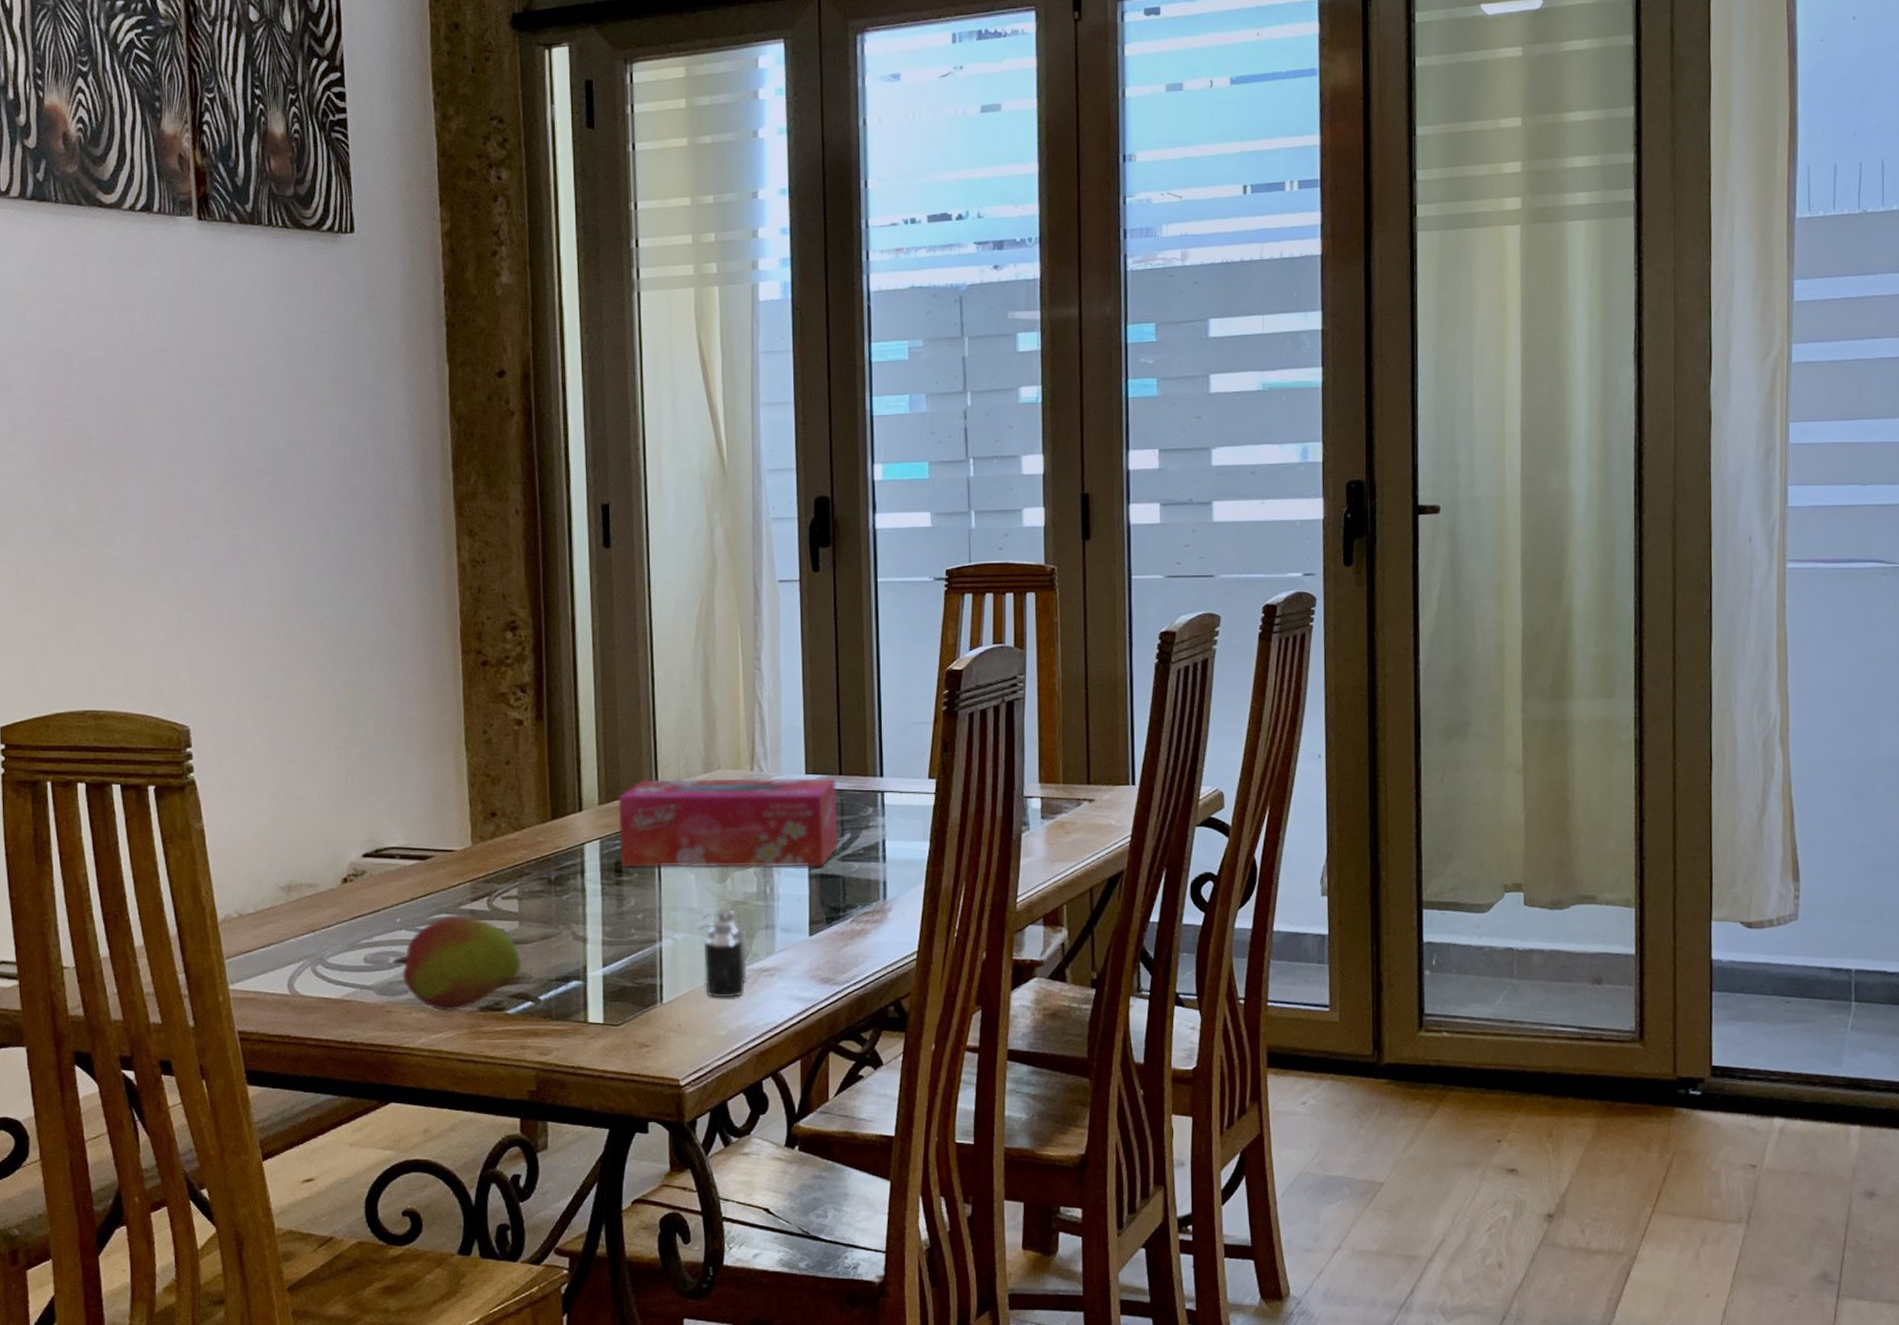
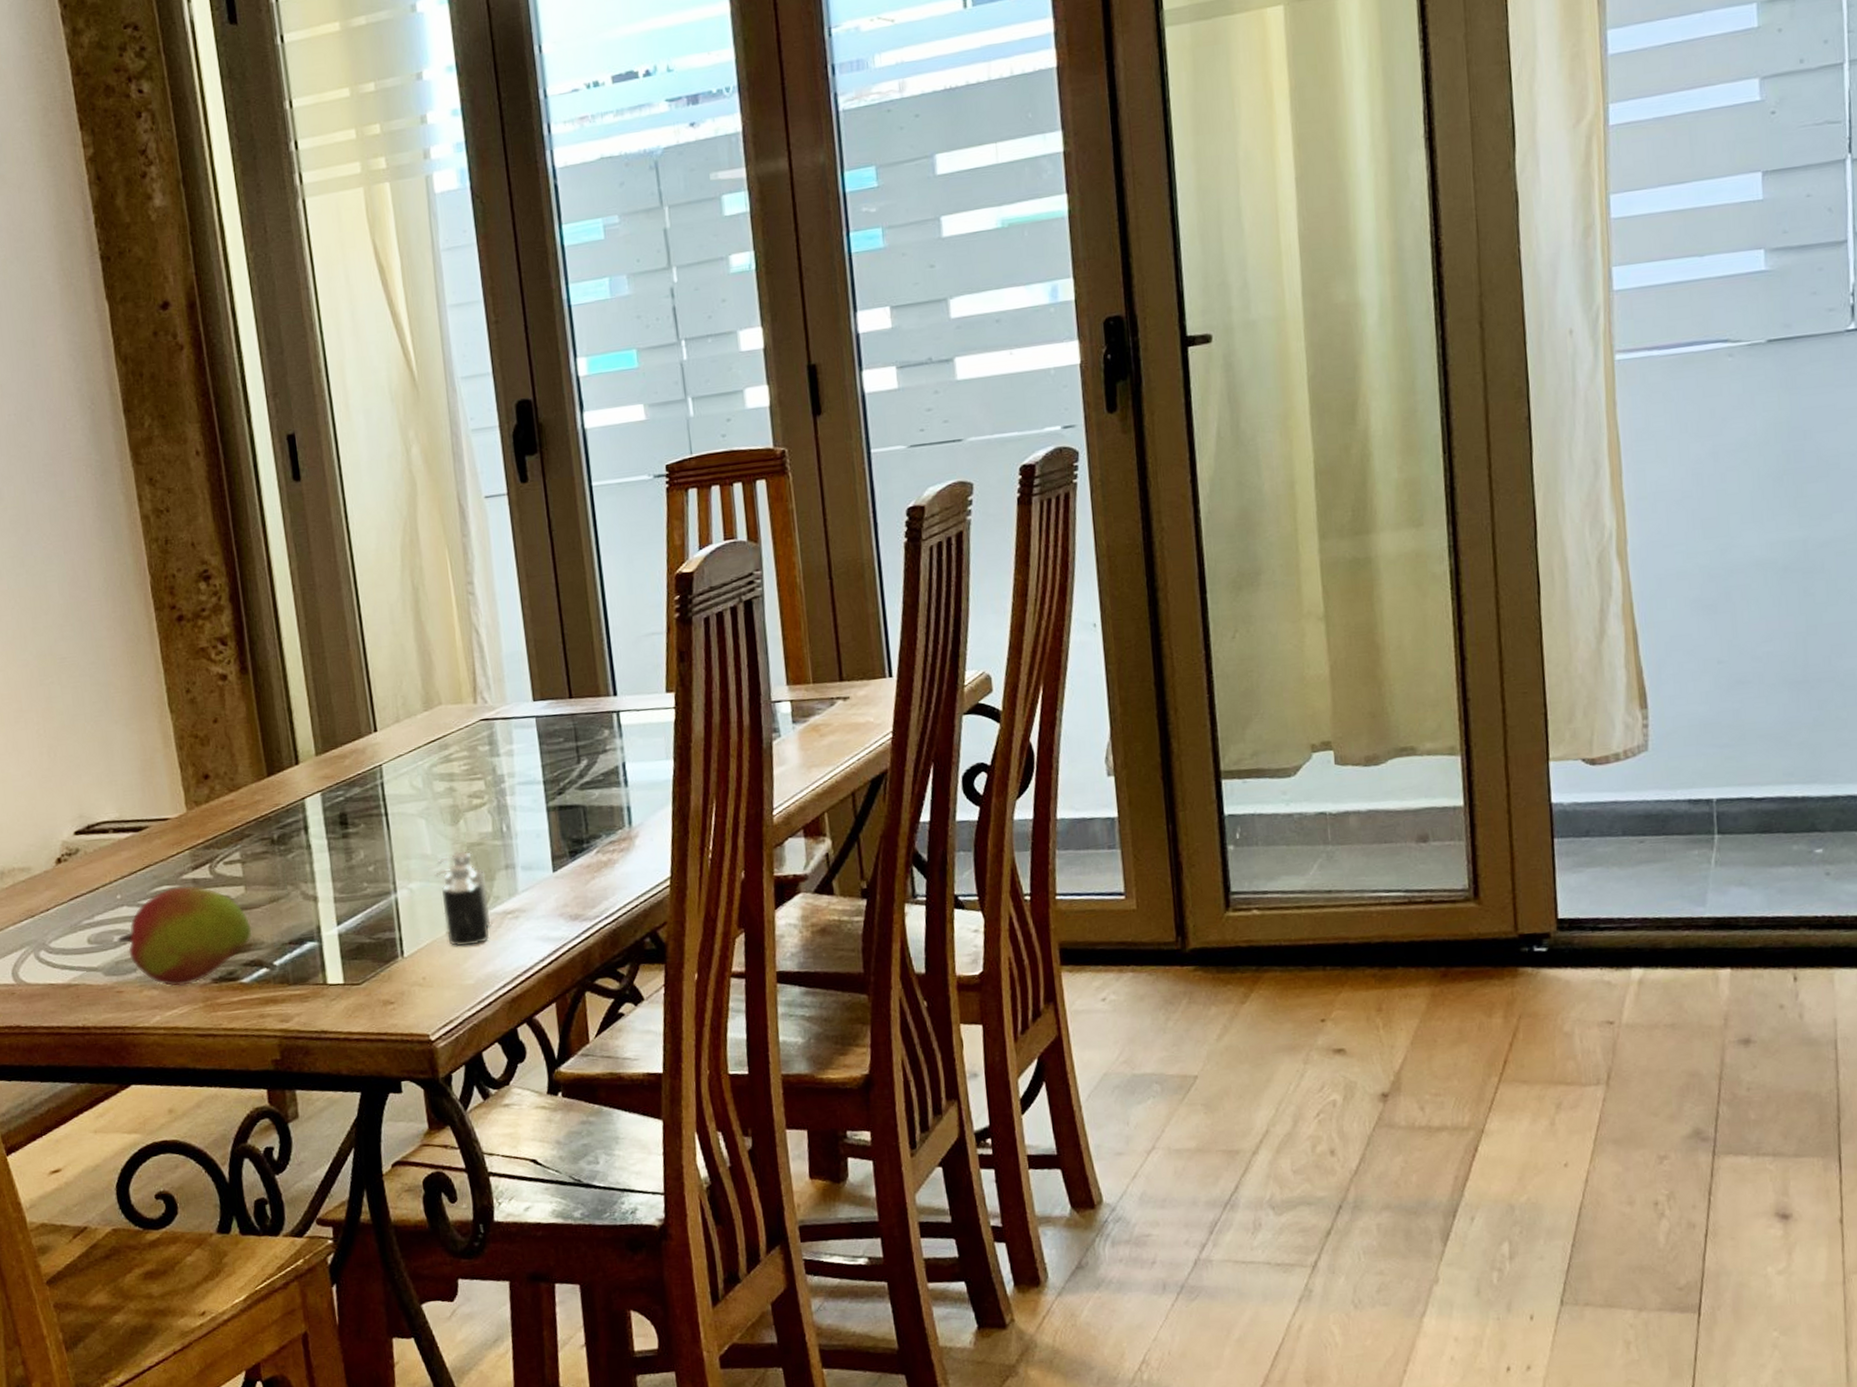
tissue box: present [618,778,838,868] -> none [335,702,575,818]

